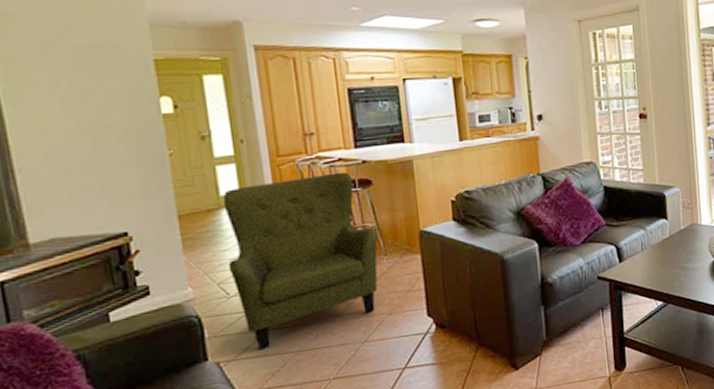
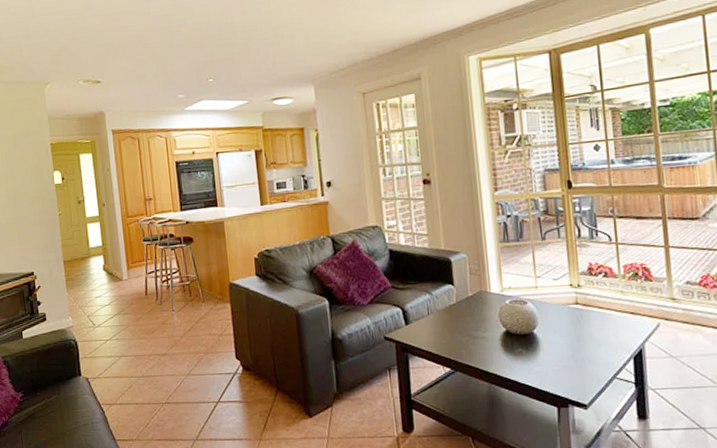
armchair: present [223,172,379,351] -> none [91,230,198,373]

